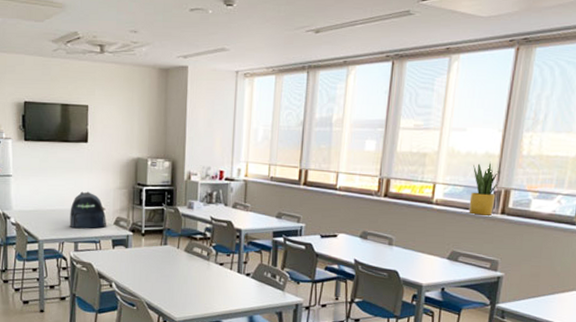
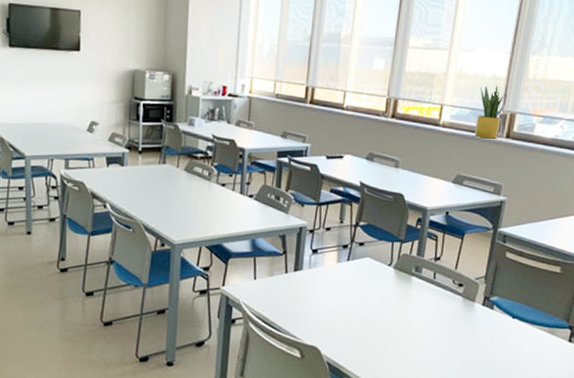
backpack: present [69,191,106,229] -> none [59,104,100,145]

